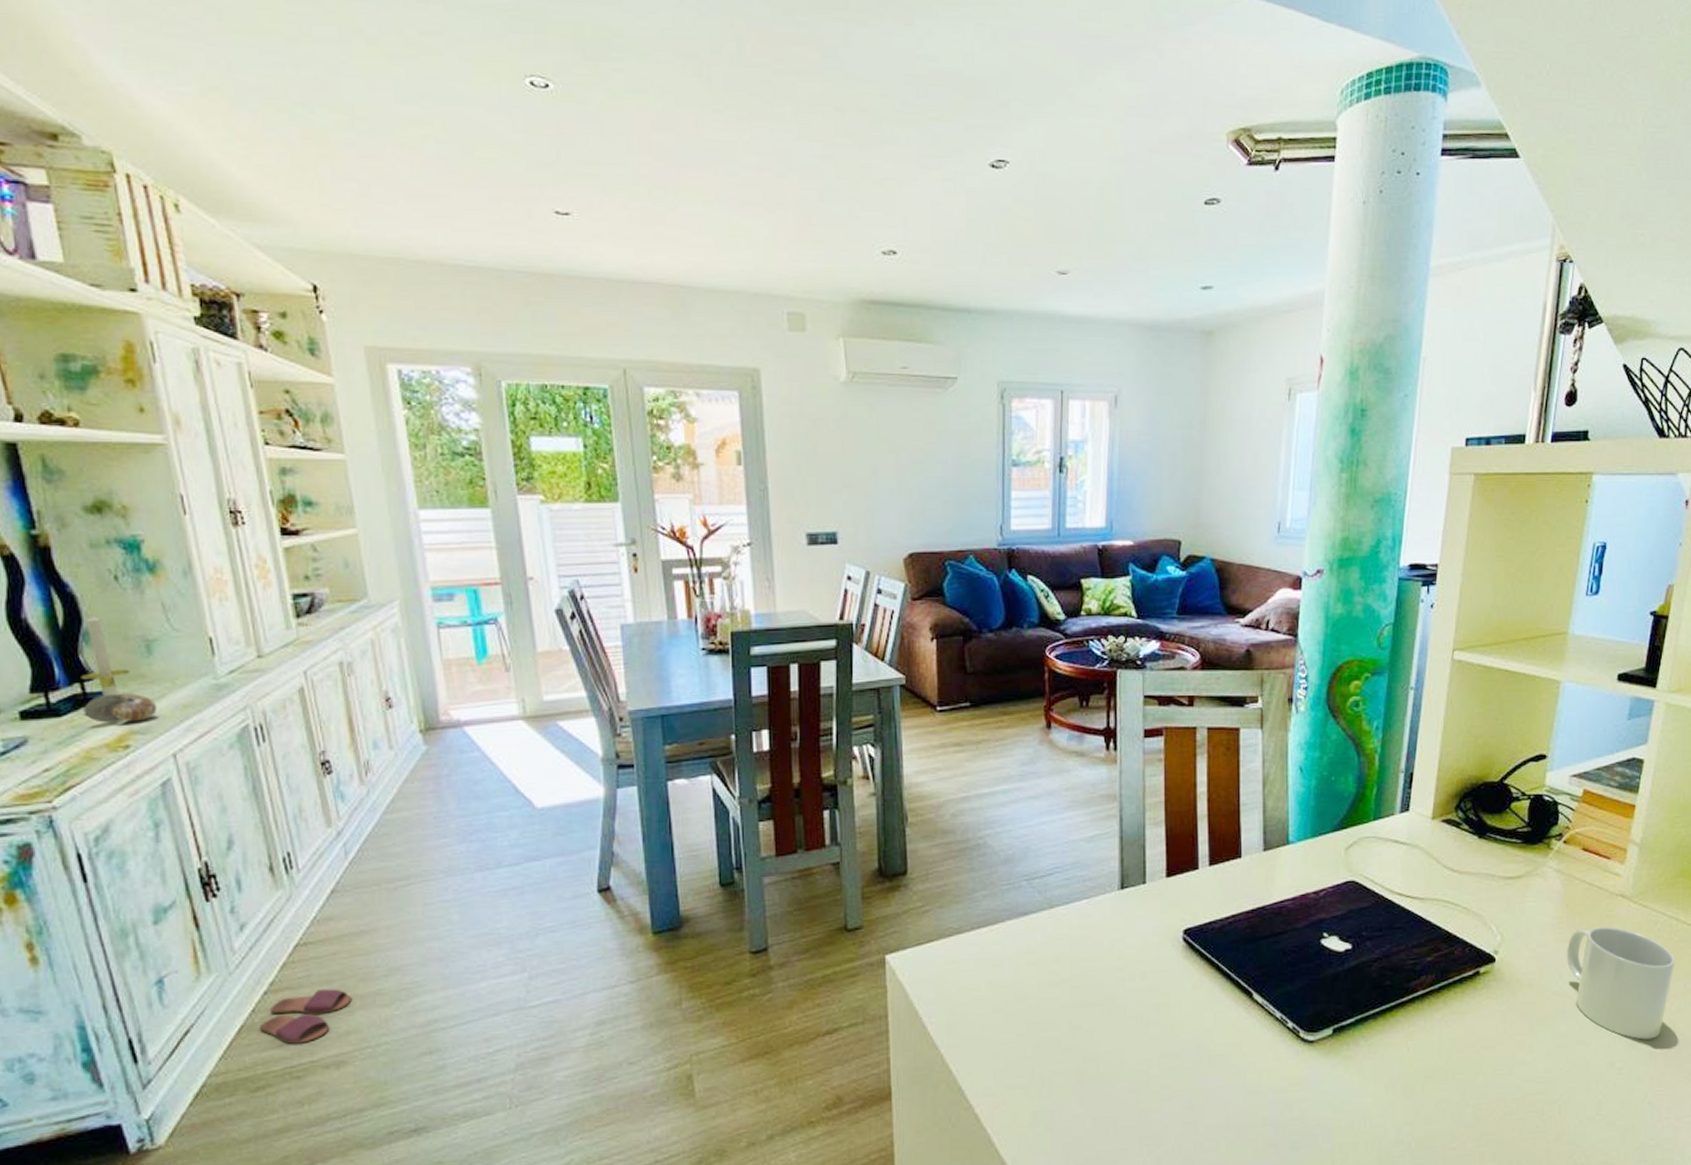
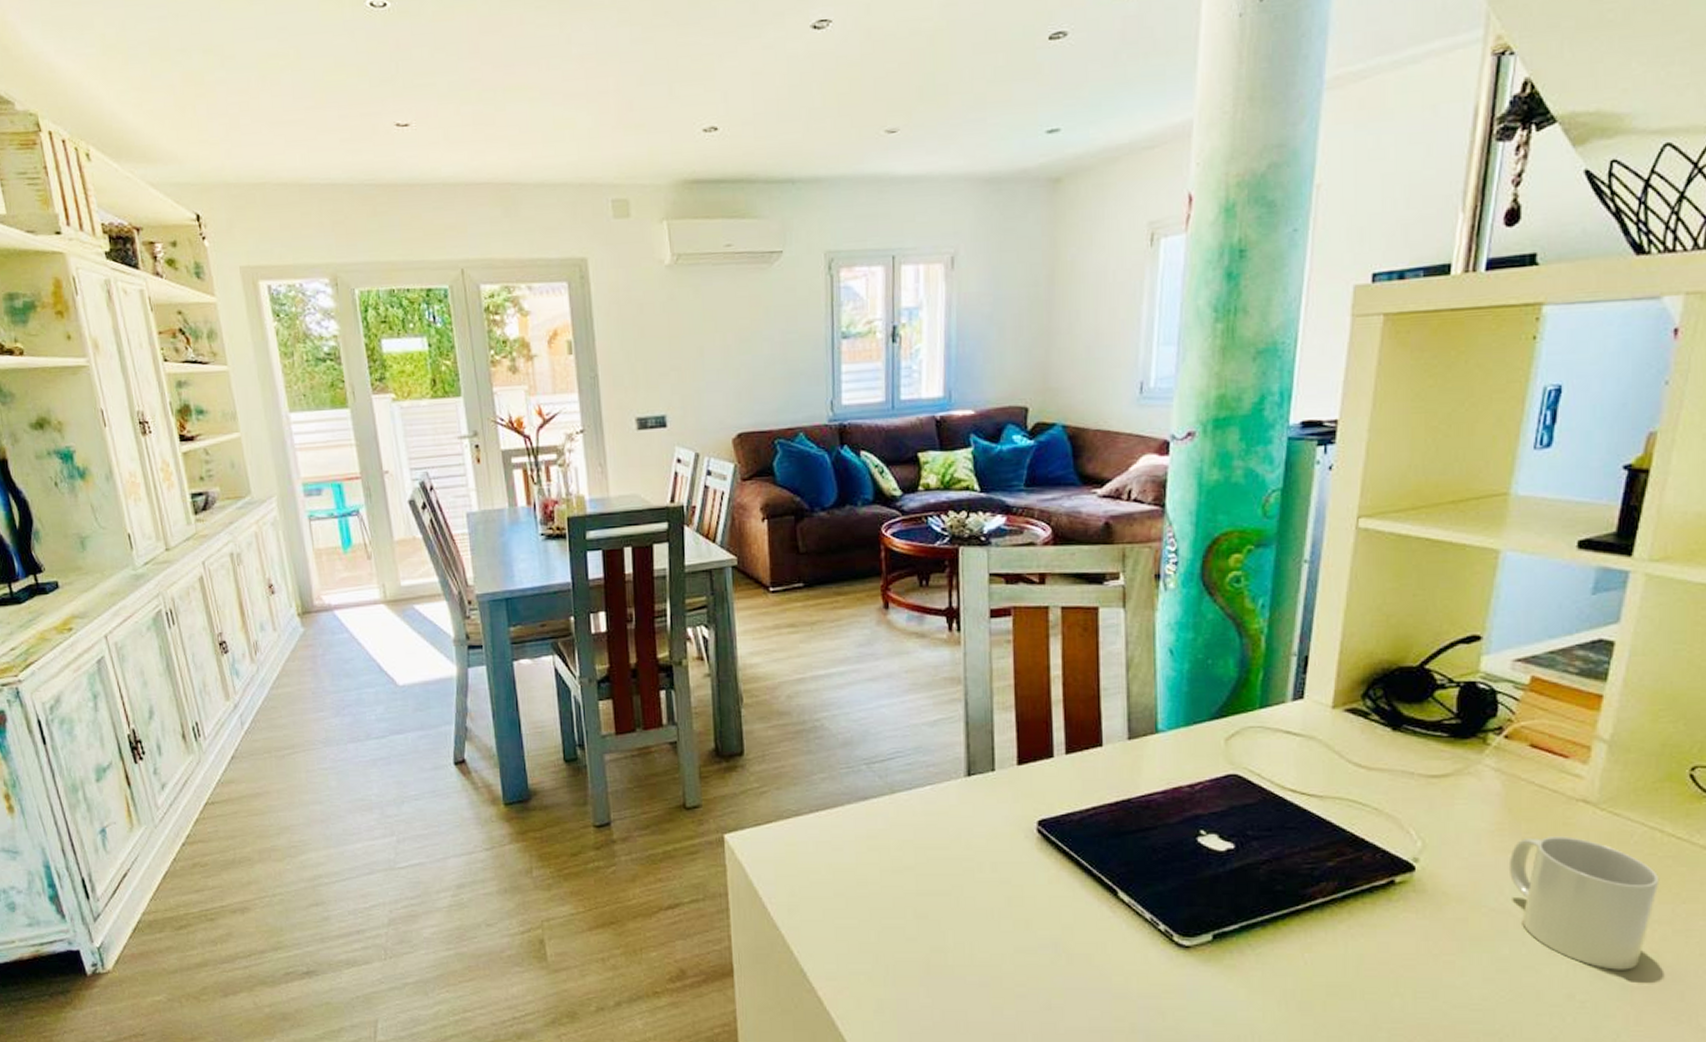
candle: present [81,610,130,696] -> none [34,512,70,586]
seashell: present [84,693,157,723] -> none [37,583,92,609]
slippers: present [260,989,352,1044] -> none [180,843,252,890]

